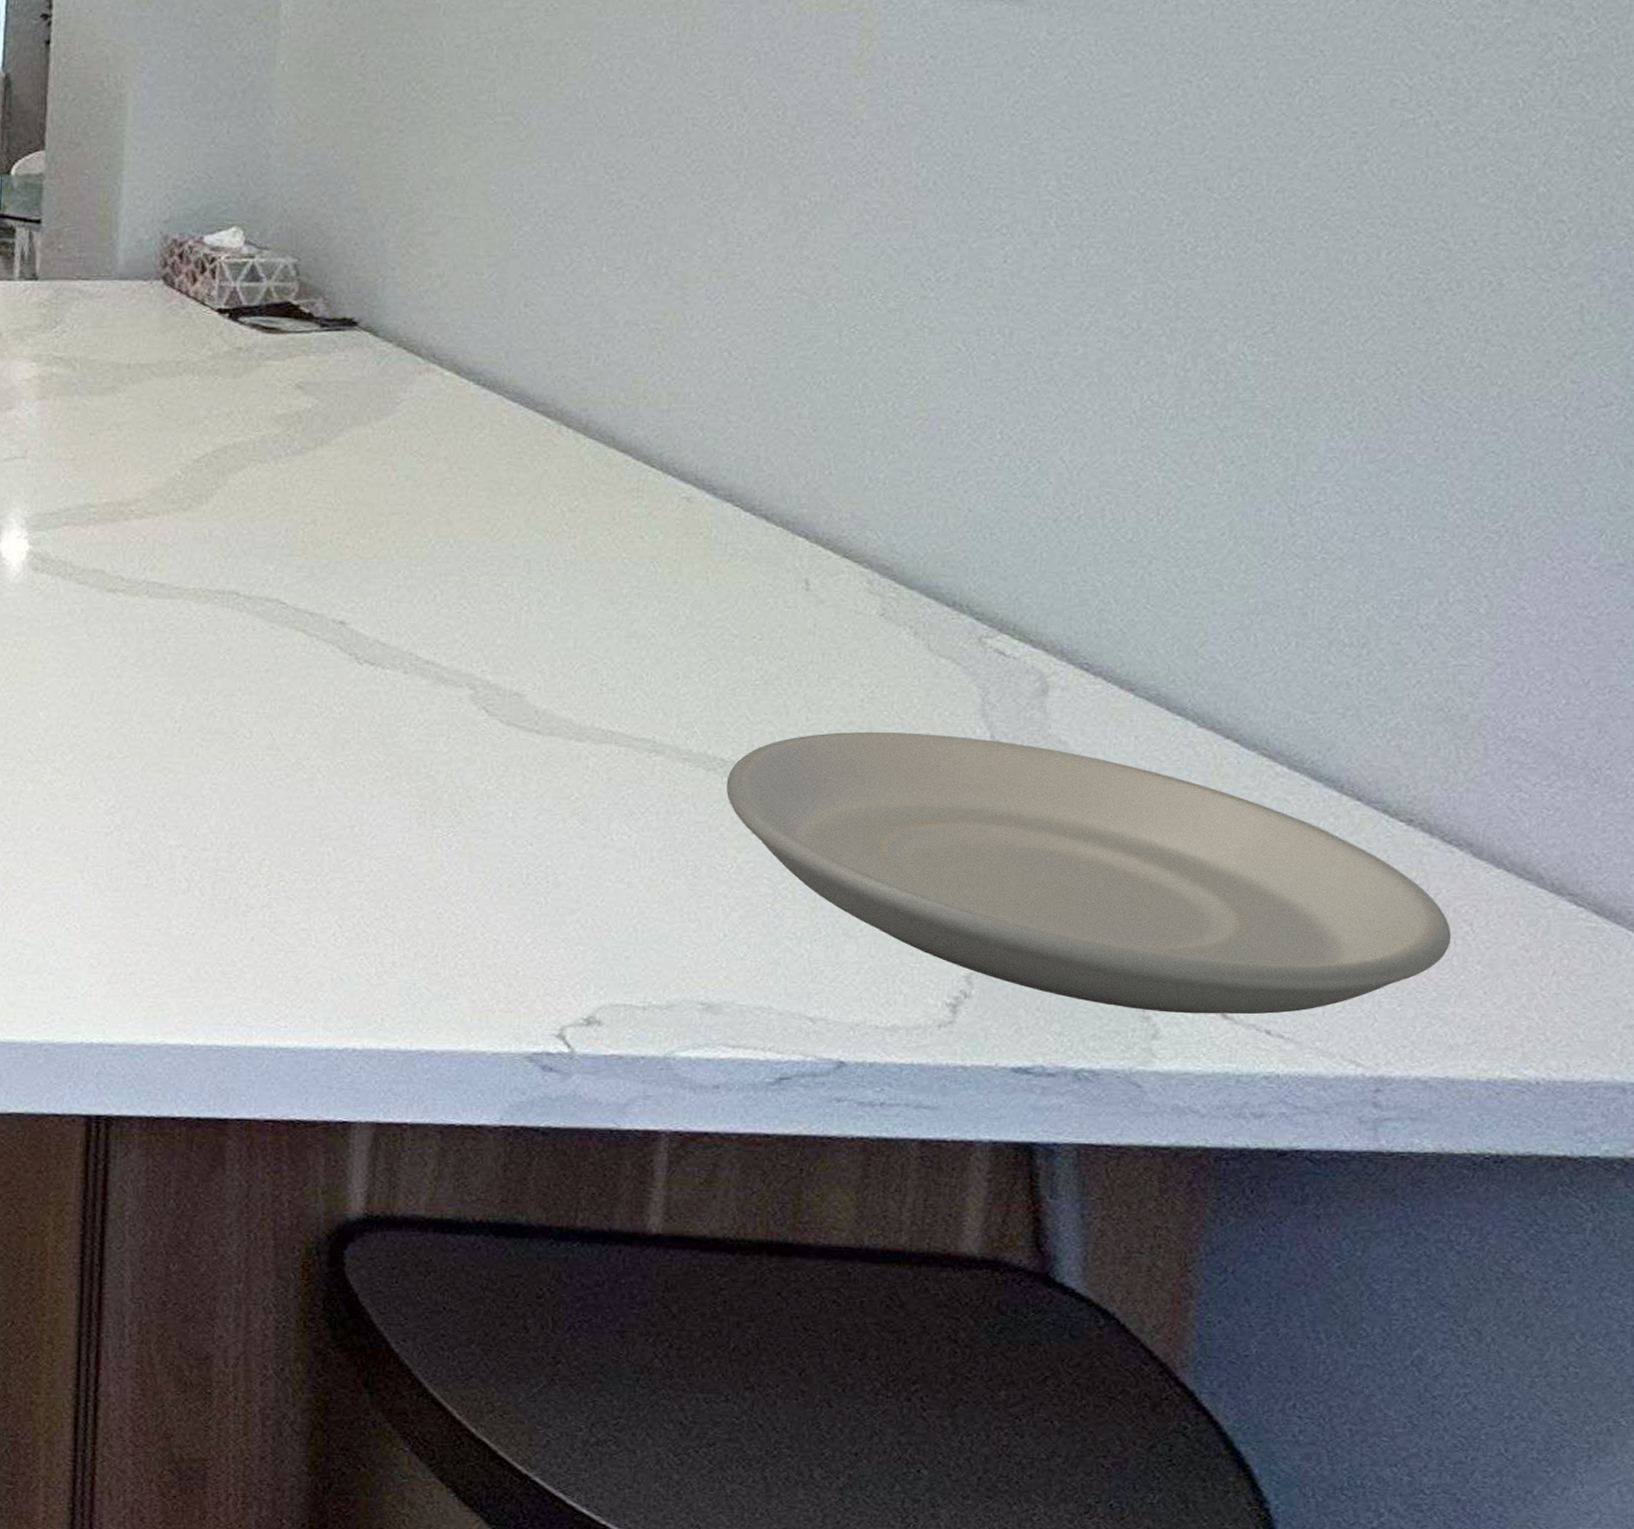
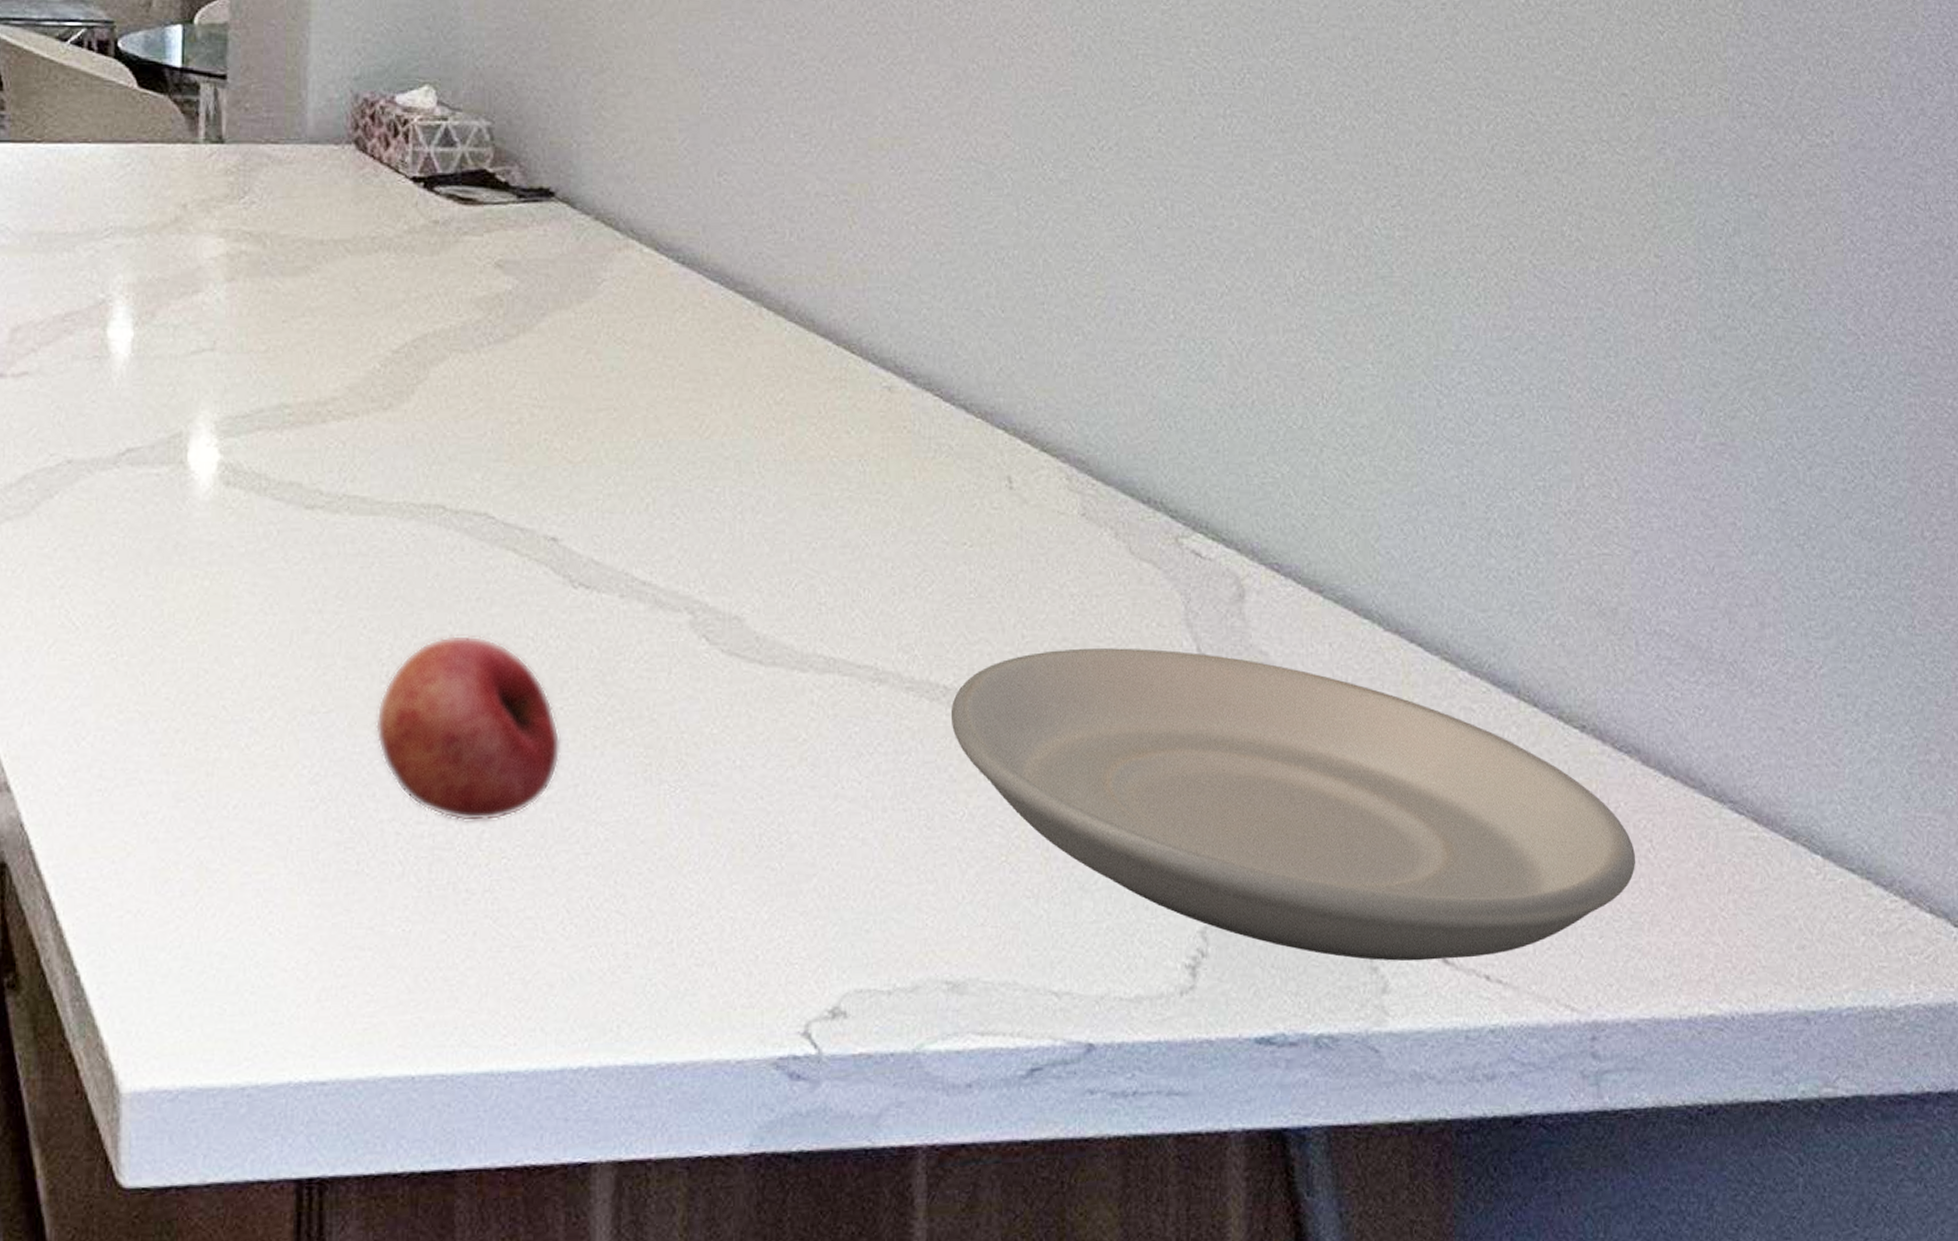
fruit: none [166,699,340,851] -> present [375,634,561,822]

